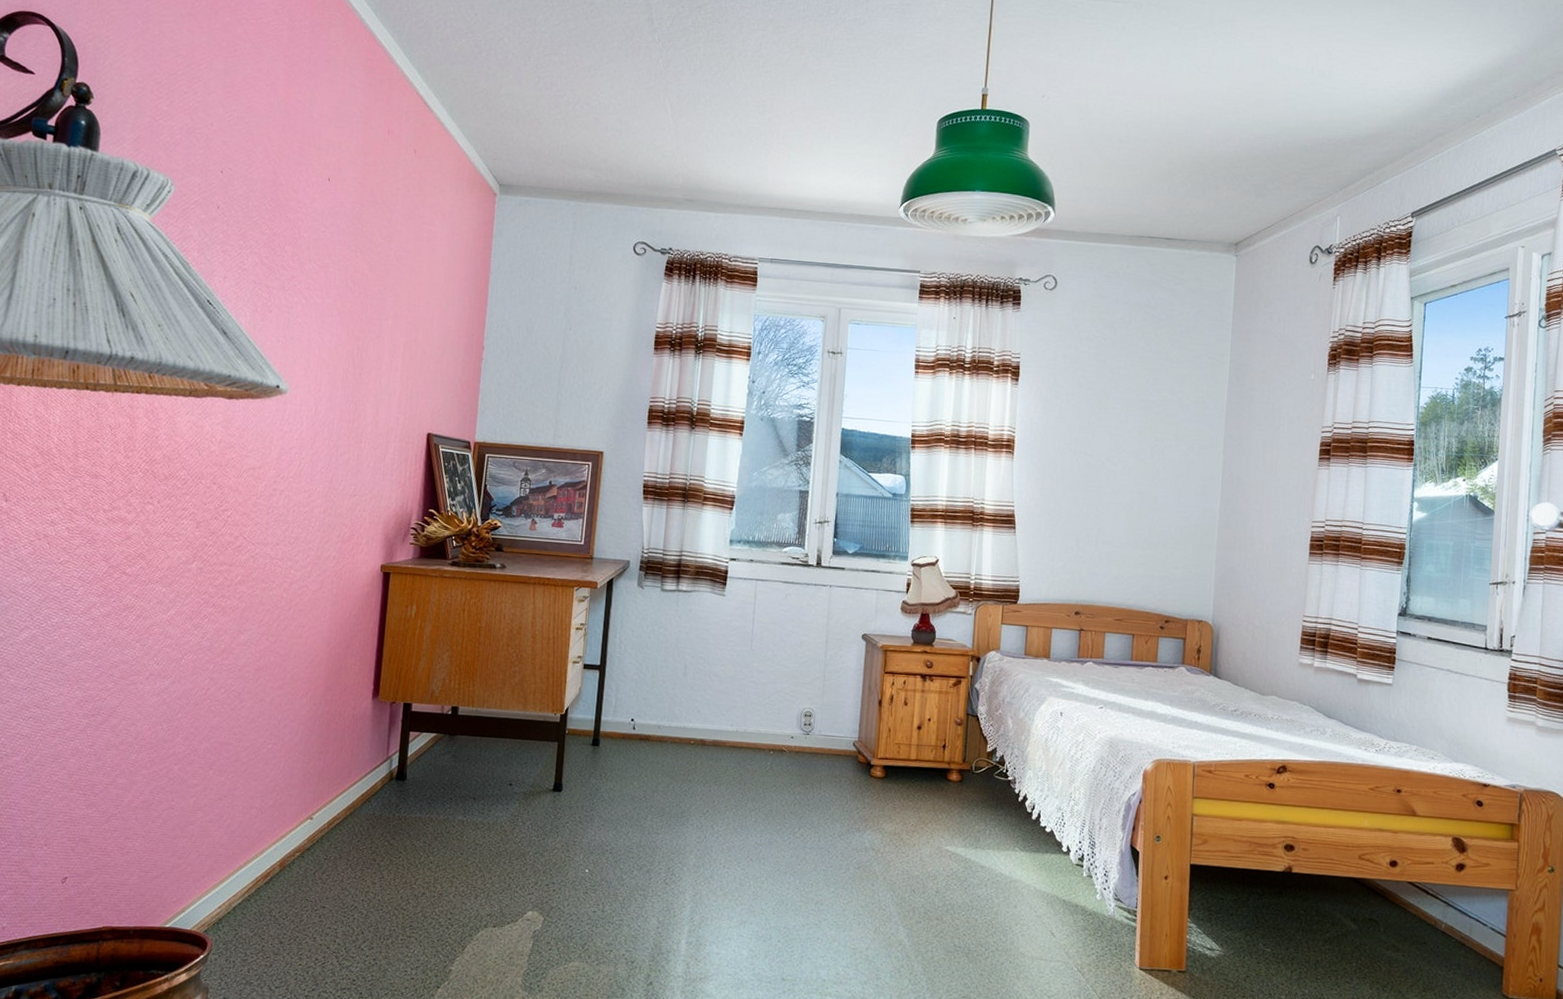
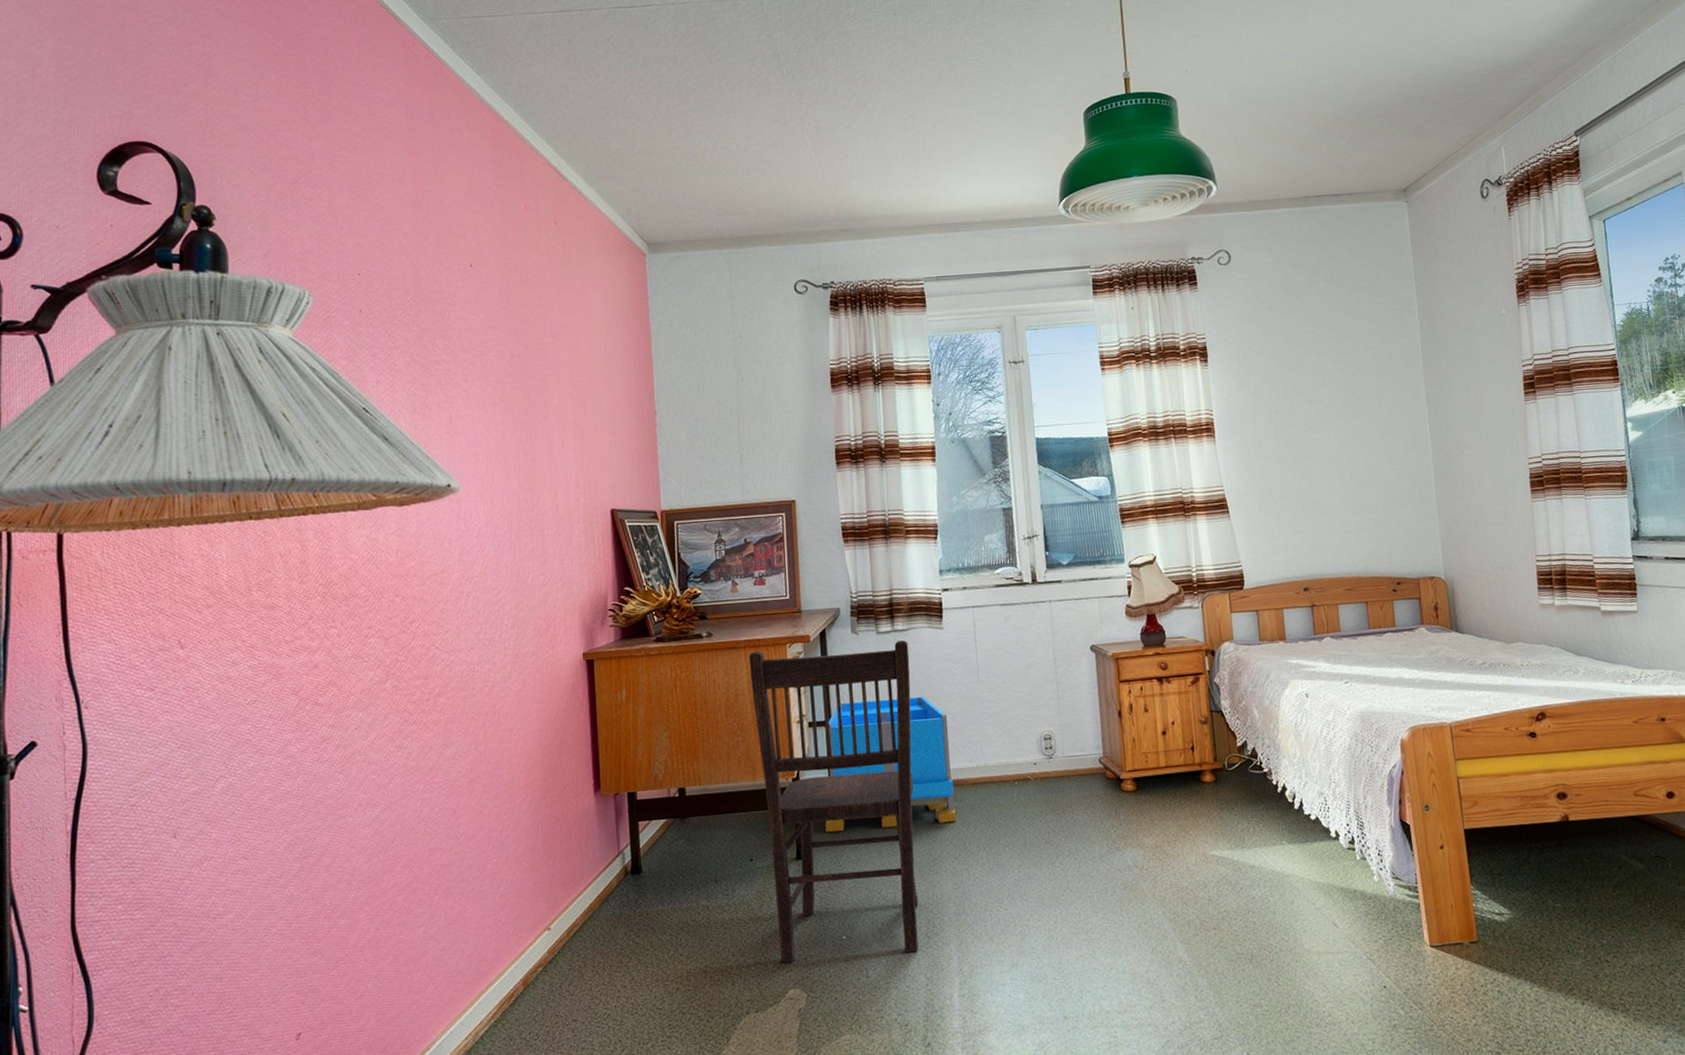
chair: none [524,589,690,895] -> present [748,640,919,963]
storage bin: none [585,650,716,780] -> present [825,696,957,833]

